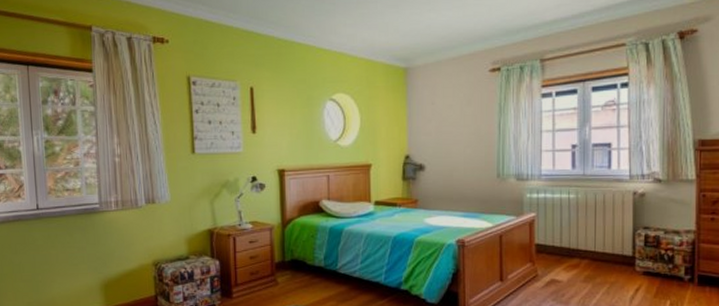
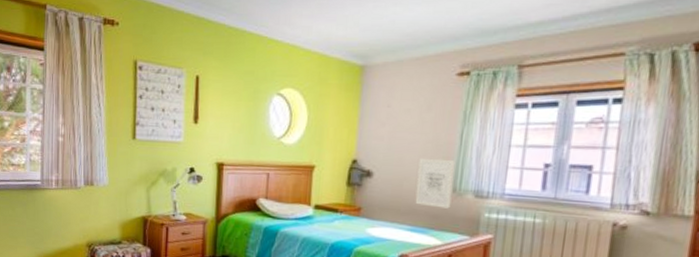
wall art: none [465,148,497,193] -> present [415,158,456,209]

